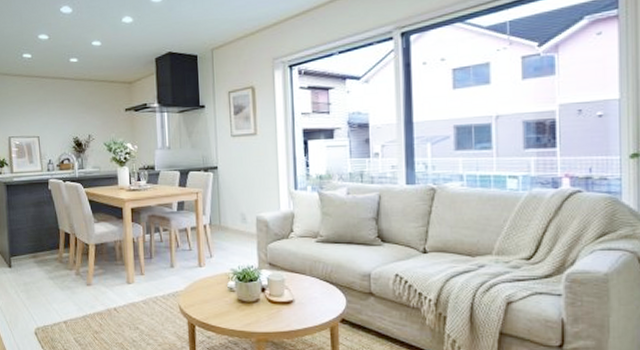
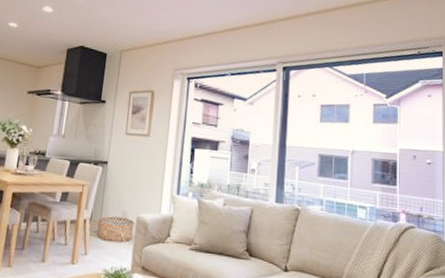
basket: none [217,219,256,243] -> present [96,216,135,243]

